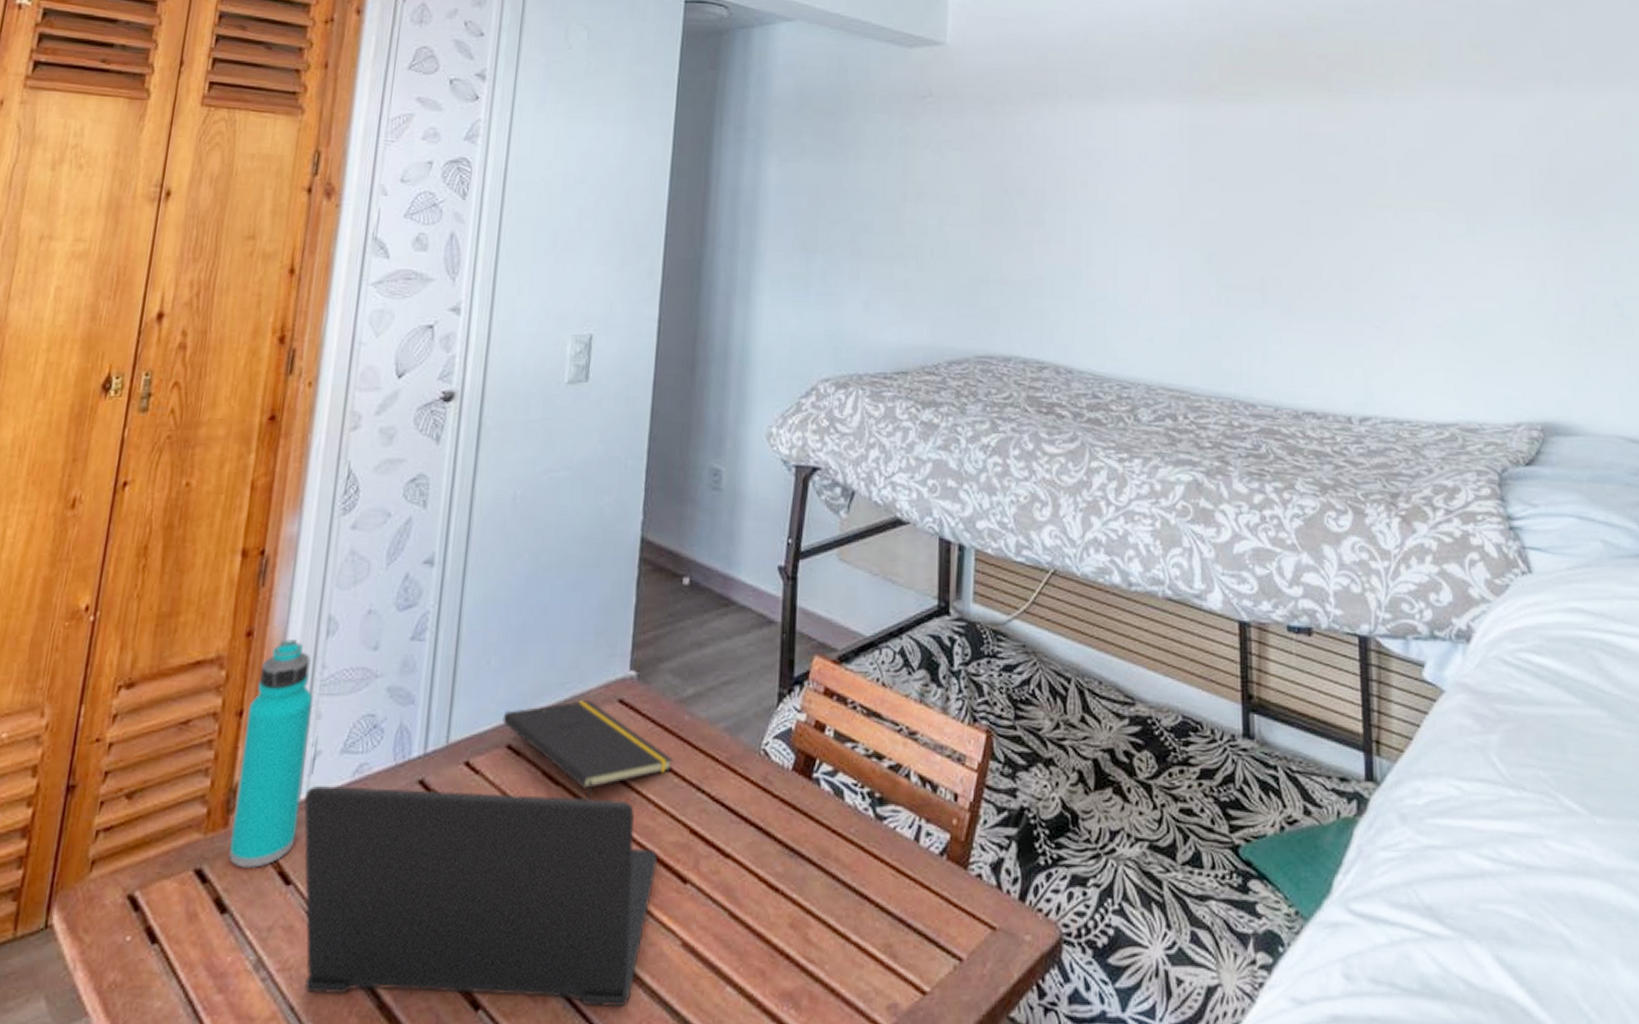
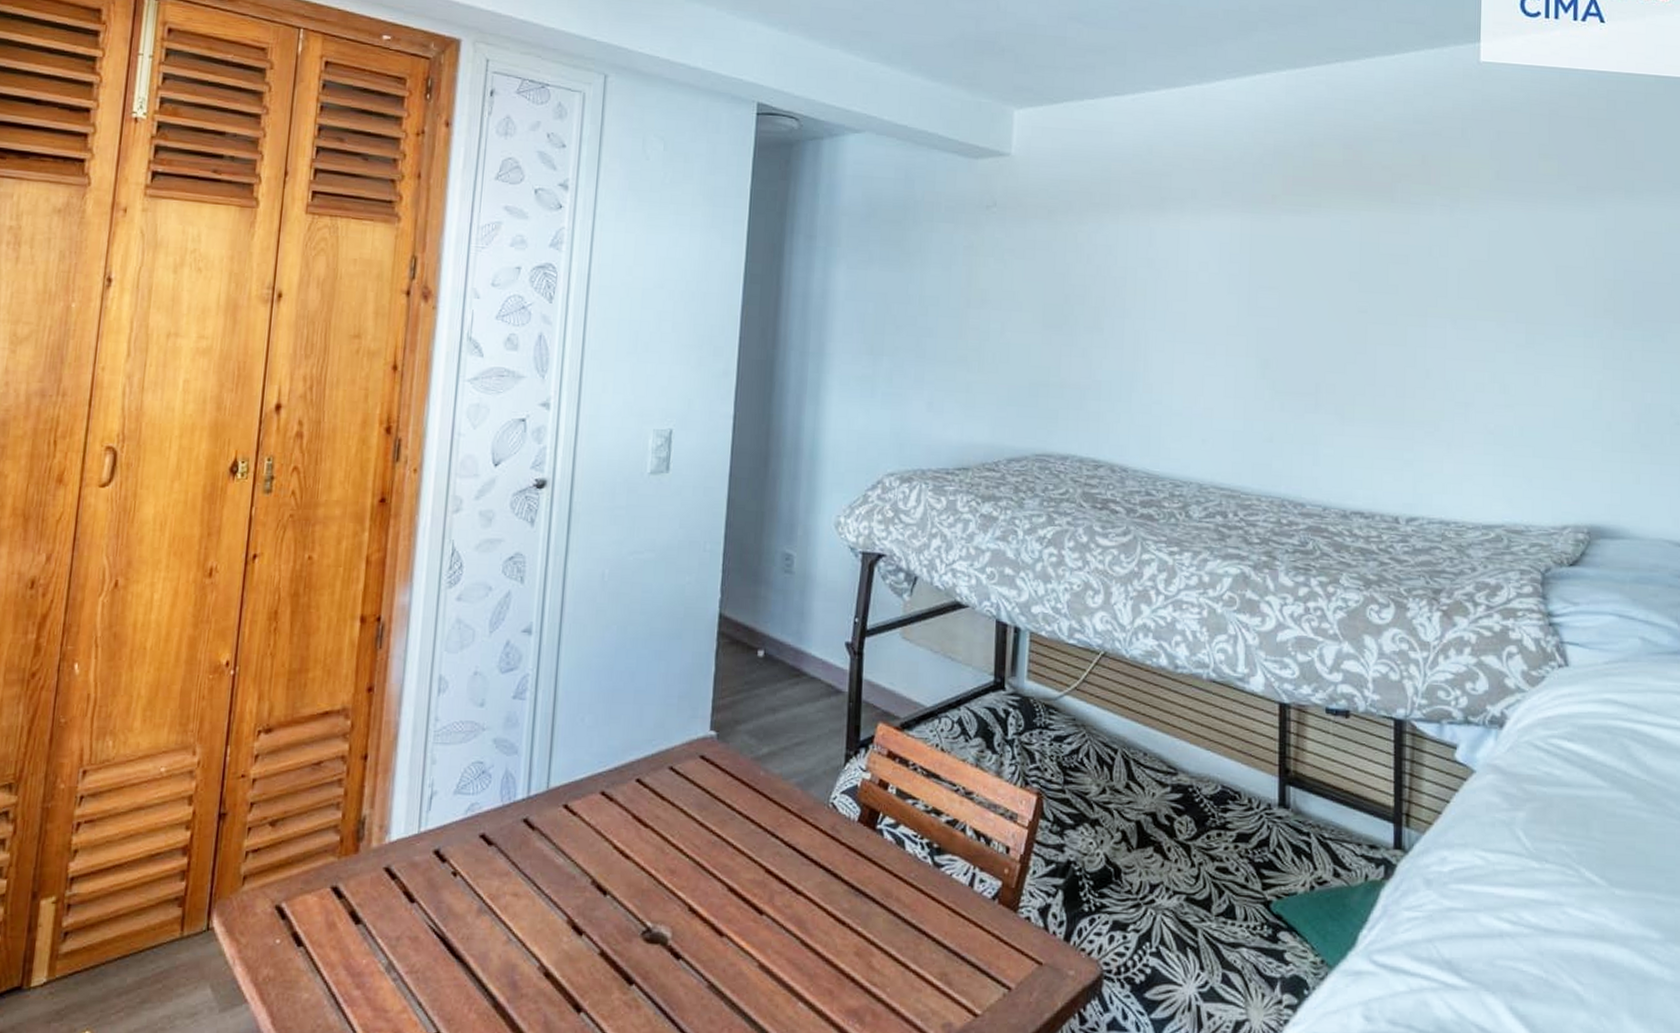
water bottle: present [228,639,313,868] -> none [360,695,429,888]
laptop: present [304,786,658,1007] -> none [423,821,737,1015]
notepad: present [502,699,673,800] -> none [596,754,750,841]

